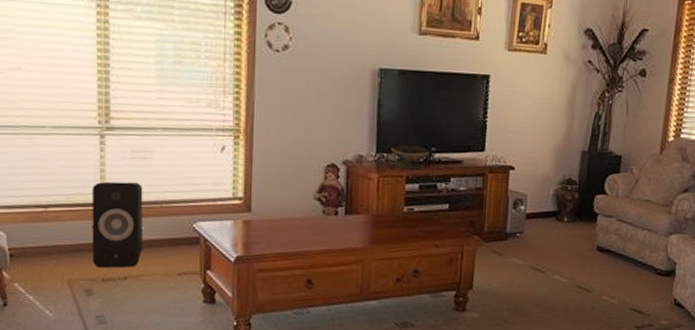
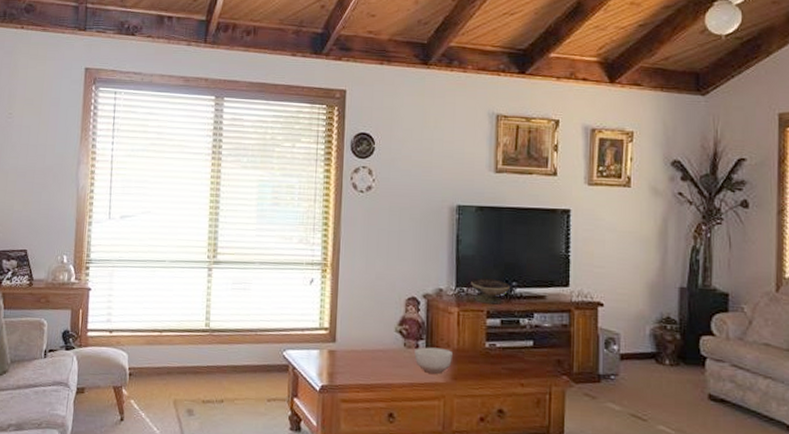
speaker: present [92,181,143,268] -> none [195,310,241,391]
bowl: none [333,213,373,239] -> present [414,347,454,374]

